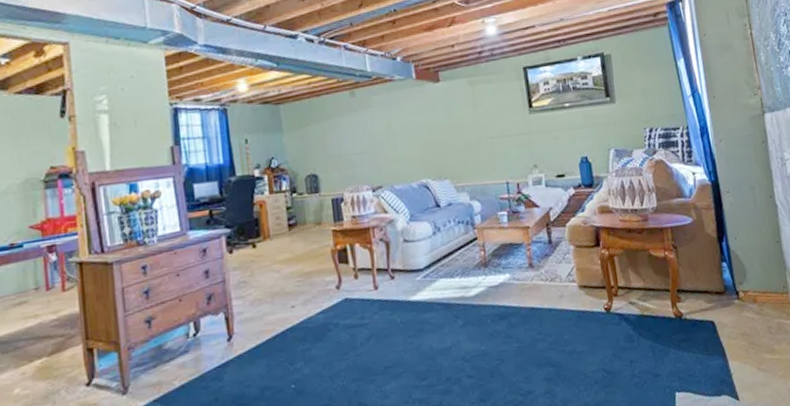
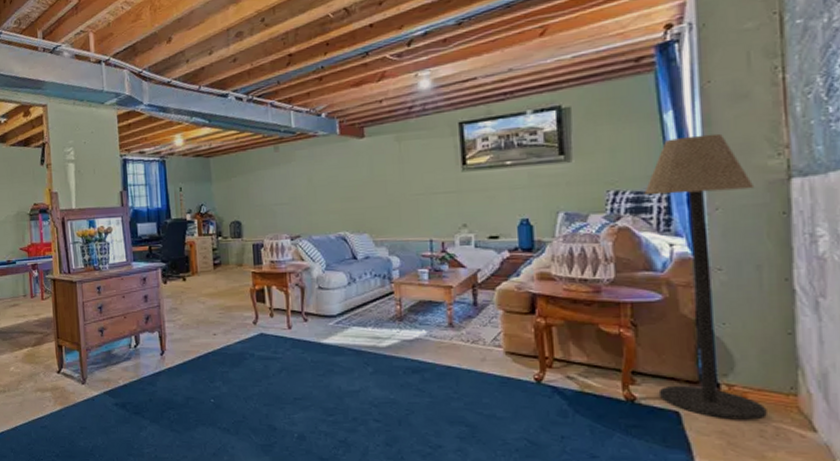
floor lamp: none [670,77,772,322] -> present [644,133,767,420]

